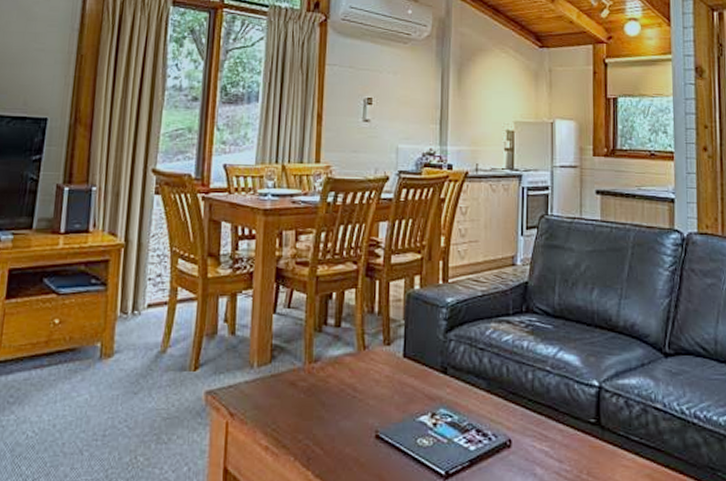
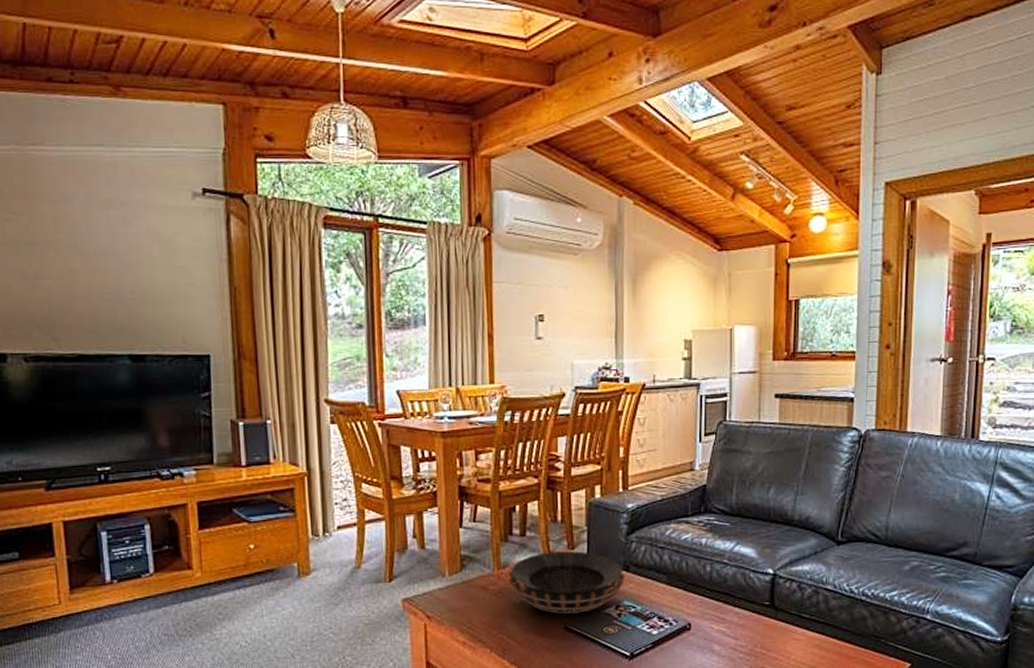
decorative bowl: none [319,346,443,420] -> present [508,551,626,614]

